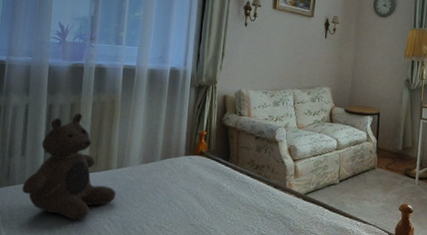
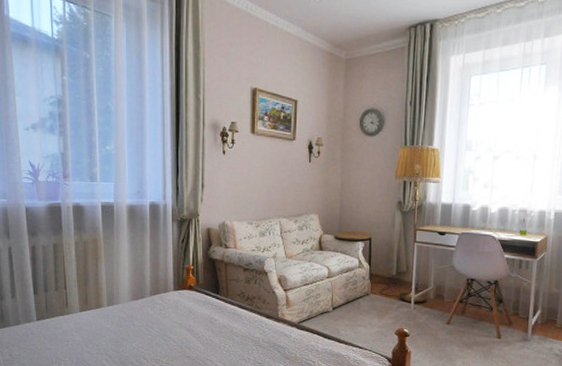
teddy bear: present [22,113,116,221] -> none [17,253,110,358]

